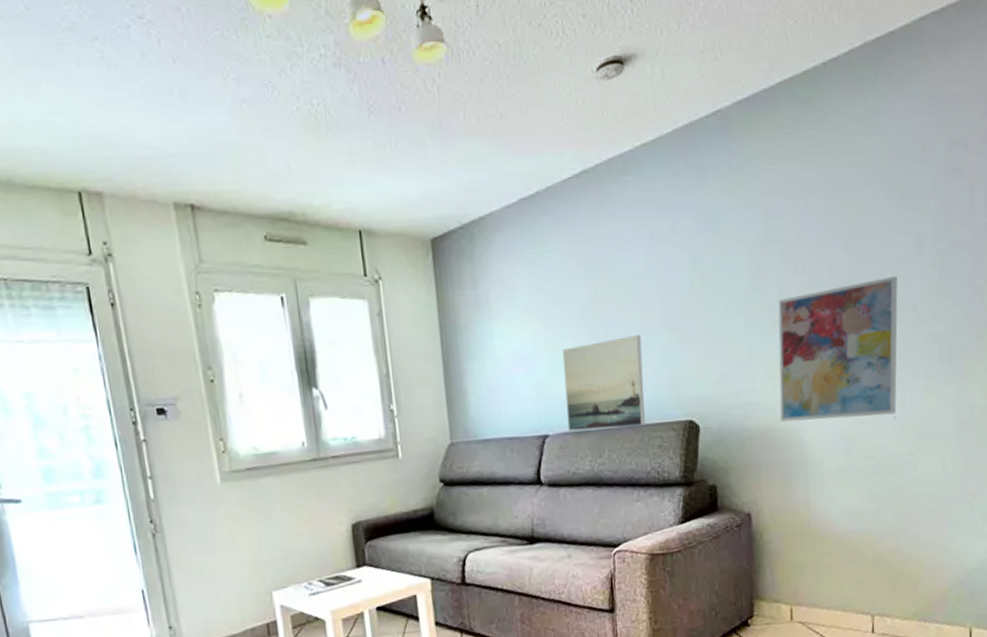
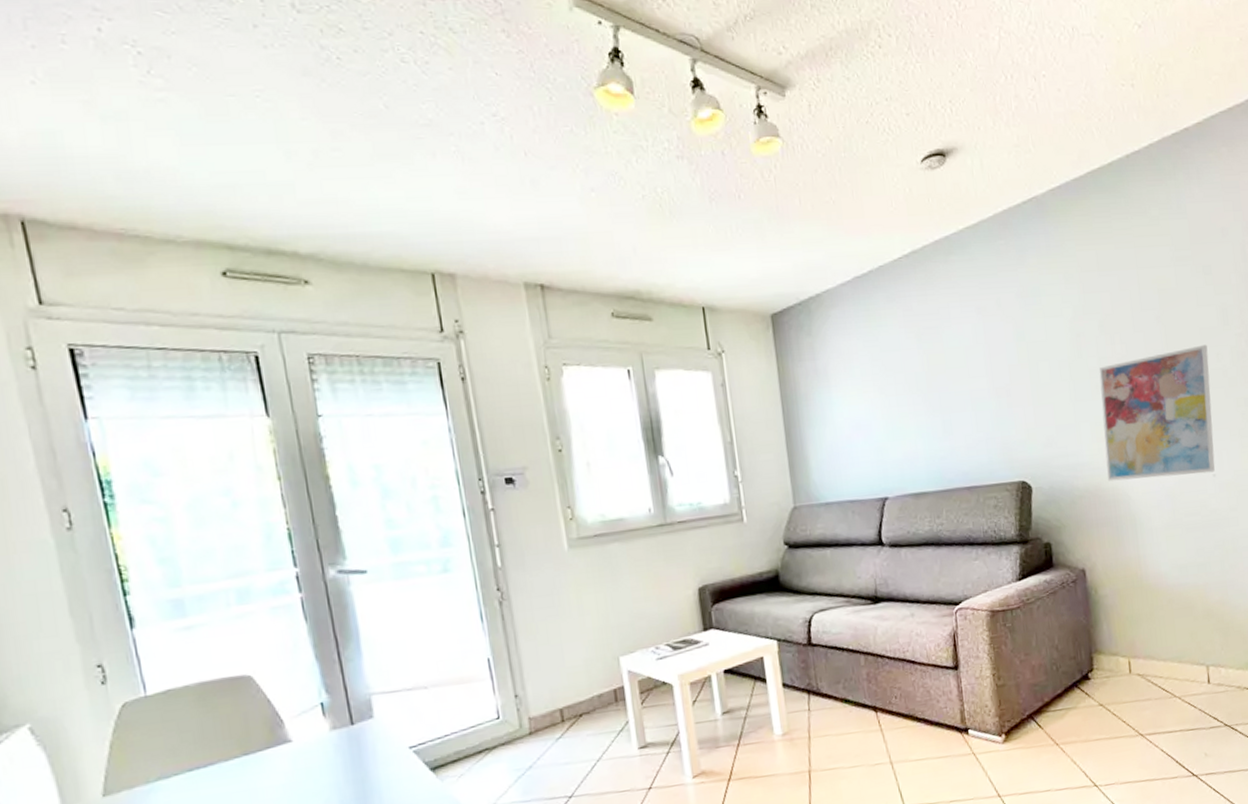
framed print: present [562,334,645,432] -> none [898,401,980,494]

